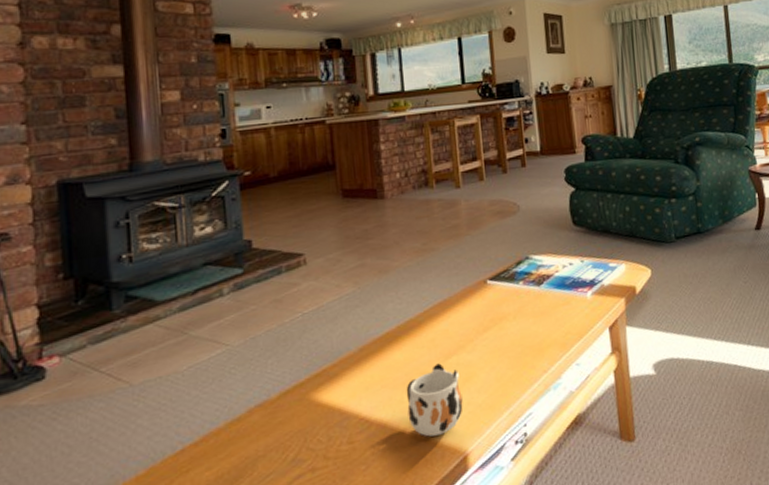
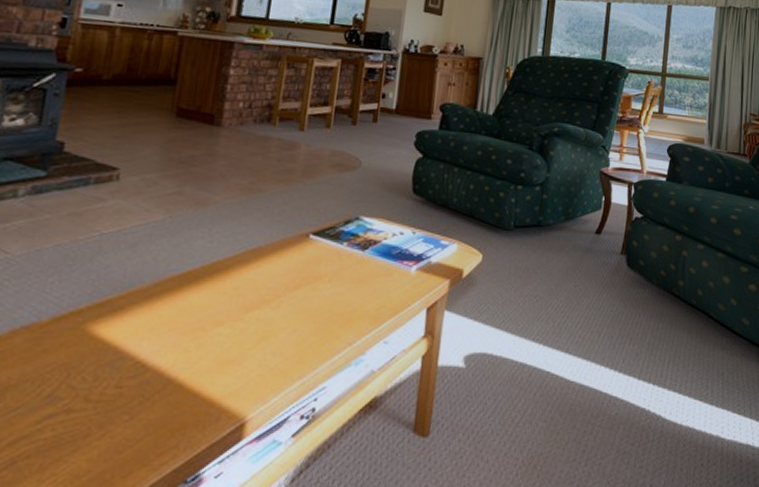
mug: present [406,363,463,437] -> none [189,315,257,395]

